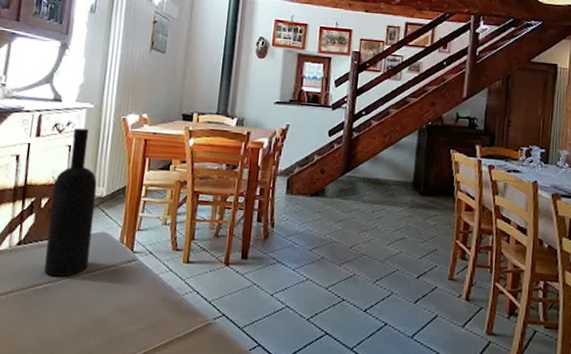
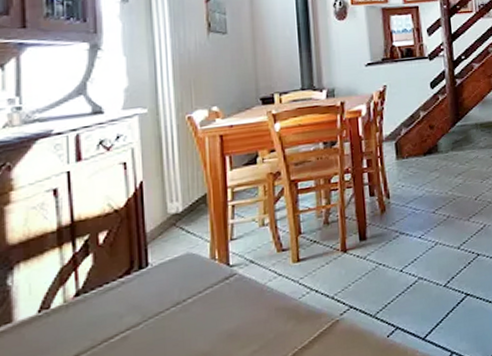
wine bottle: present [44,128,97,277] -> none [110,138,175,322]

